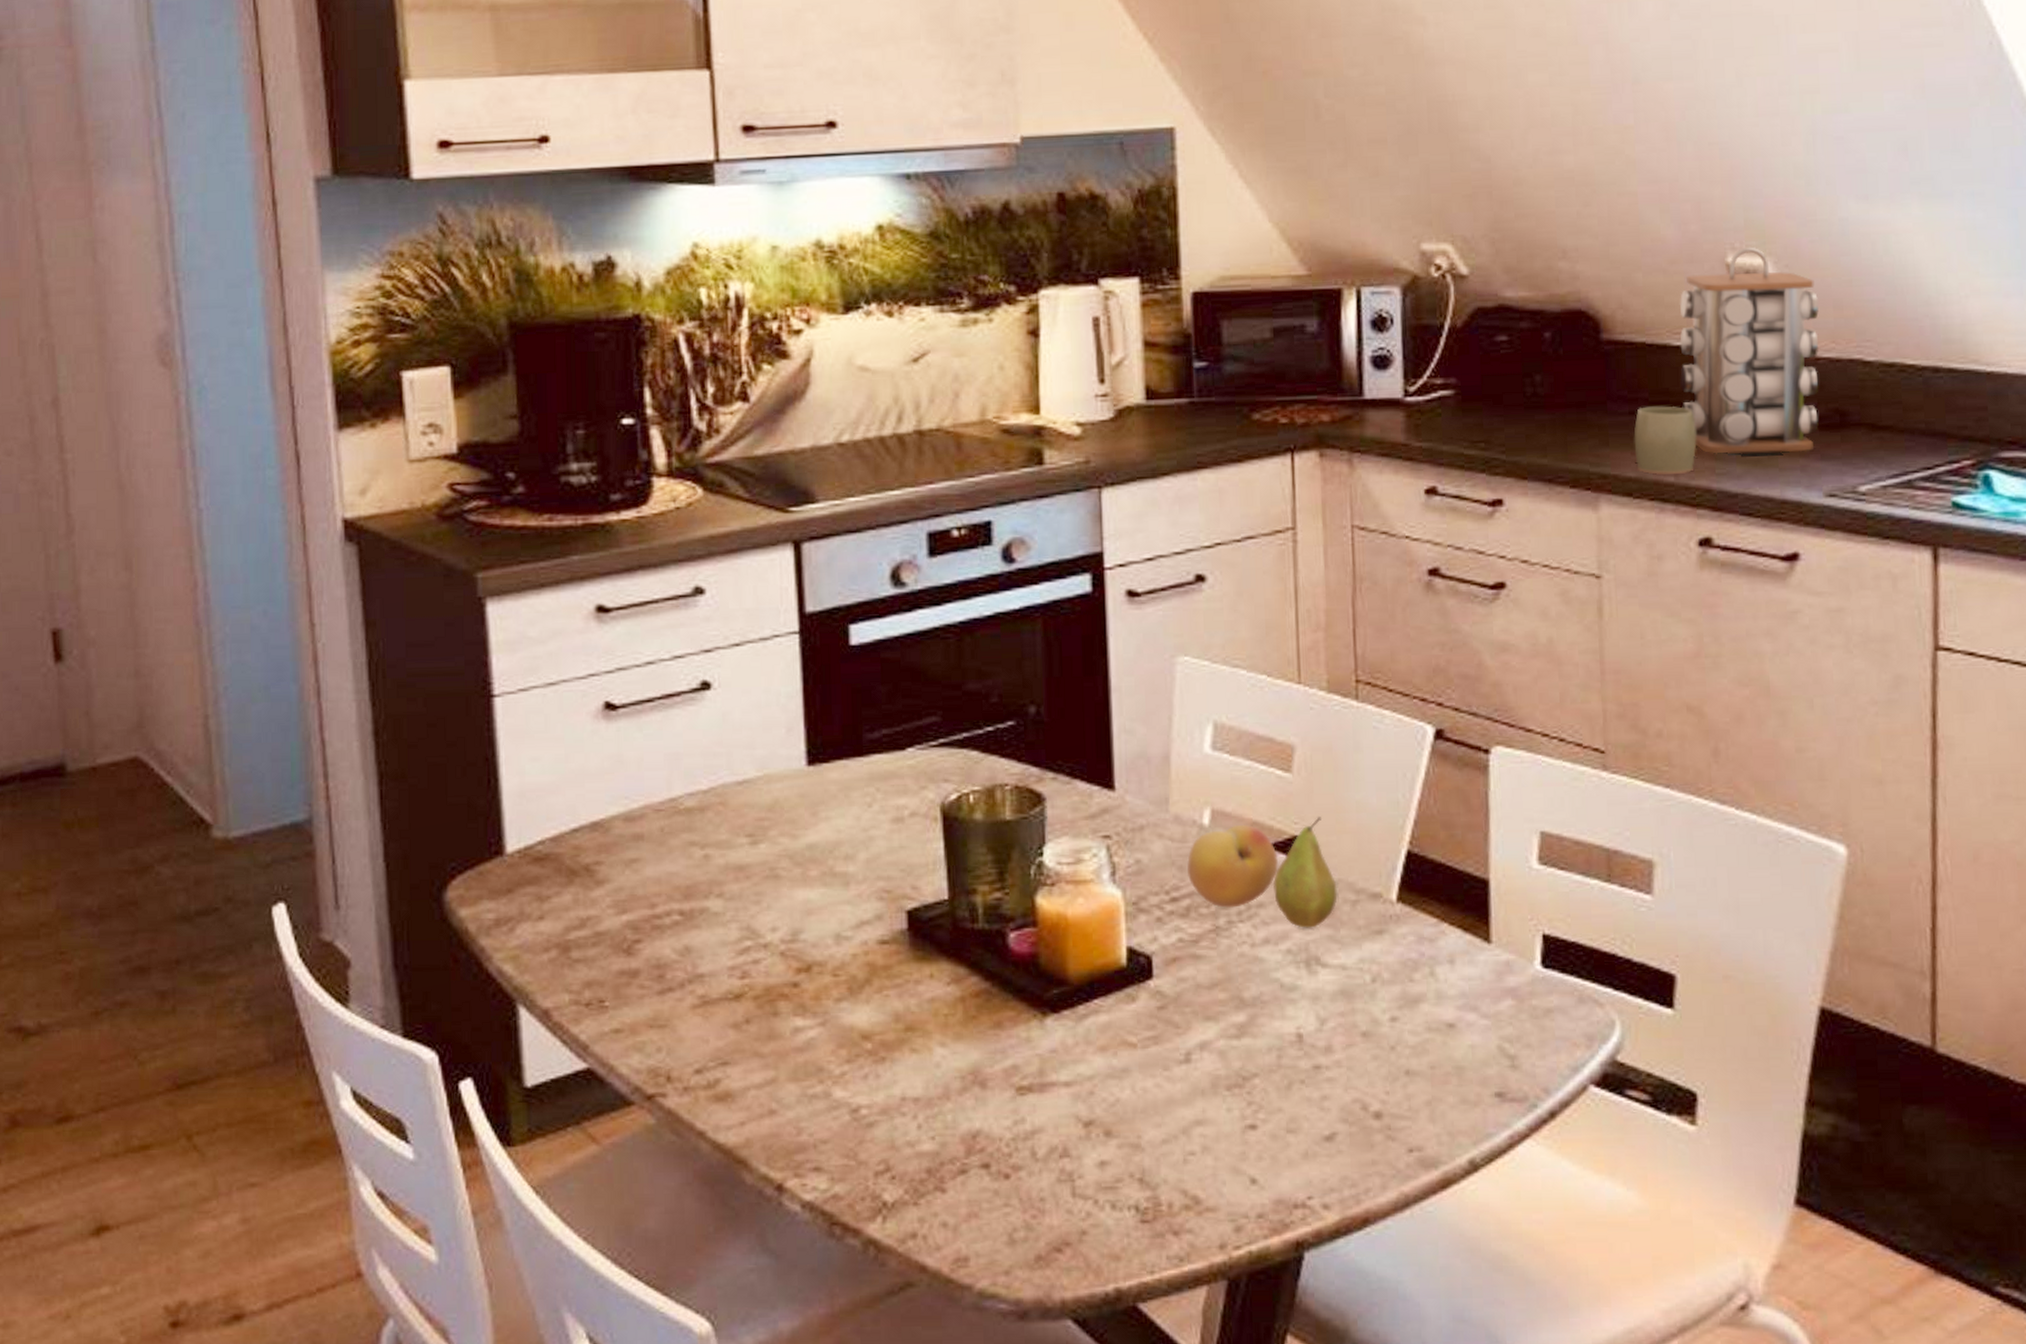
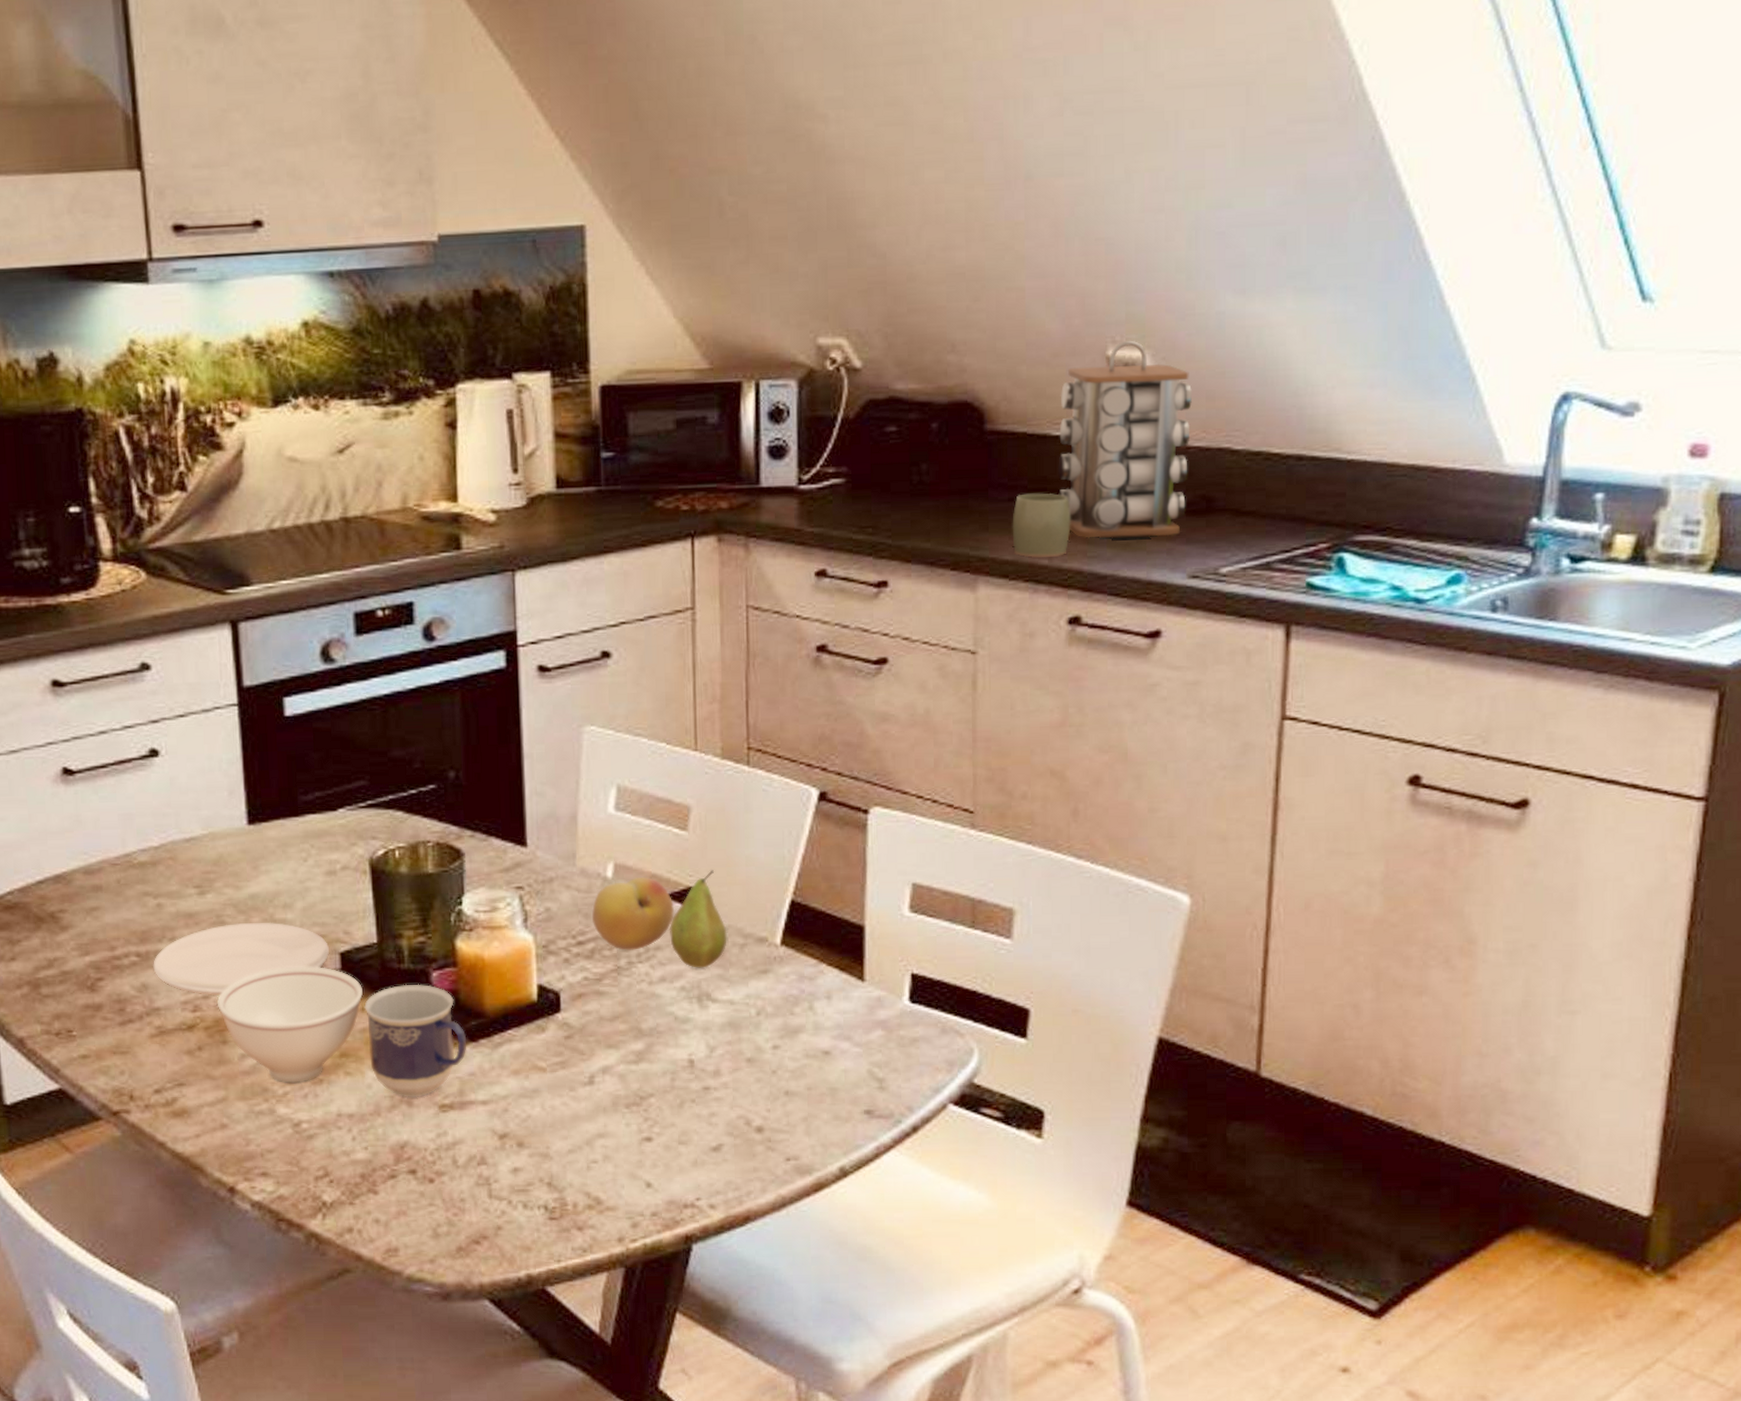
plate: none [697,875,895,961] -> present [153,922,329,996]
bowl: none [769,926,932,1061] -> present [217,966,363,1083]
cup: none [933,946,1048,1077] -> present [364,984,467,1096]

